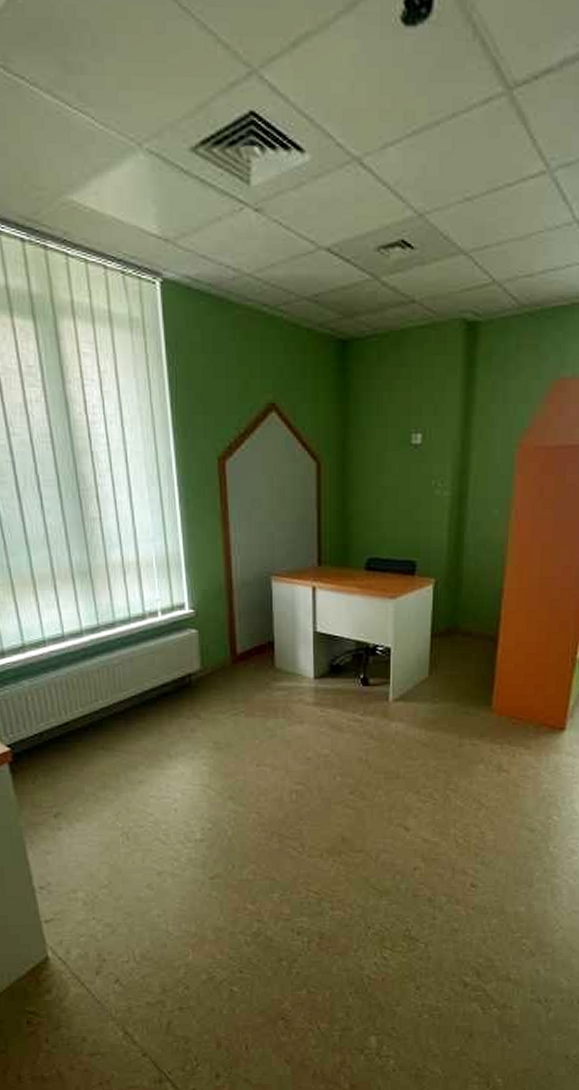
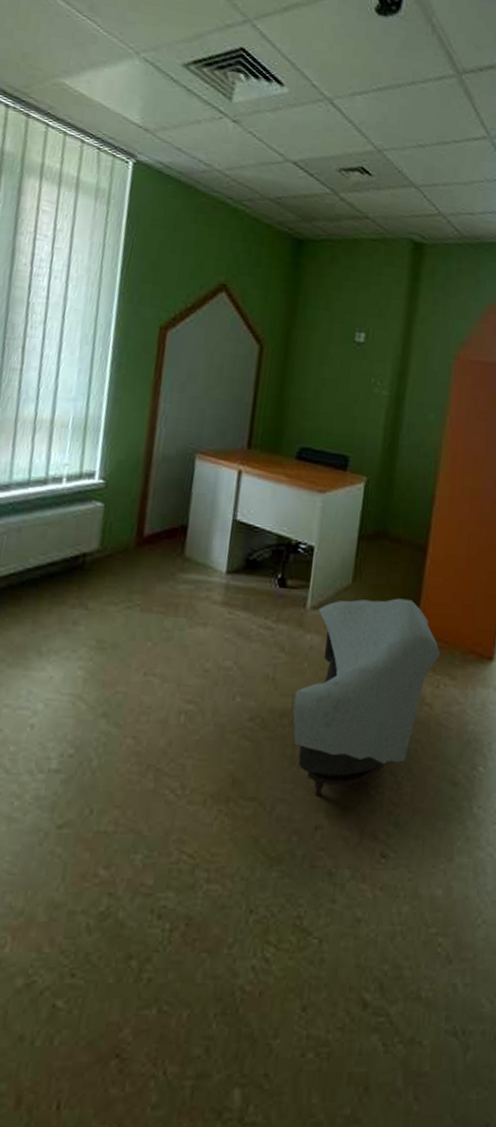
armchair: none [386,685,516,846] -> present [293,598,441,796]

